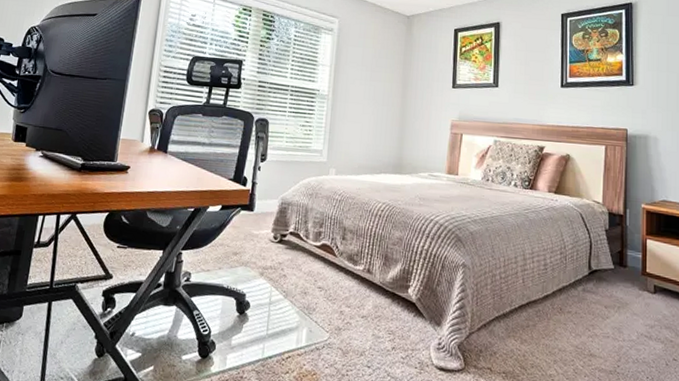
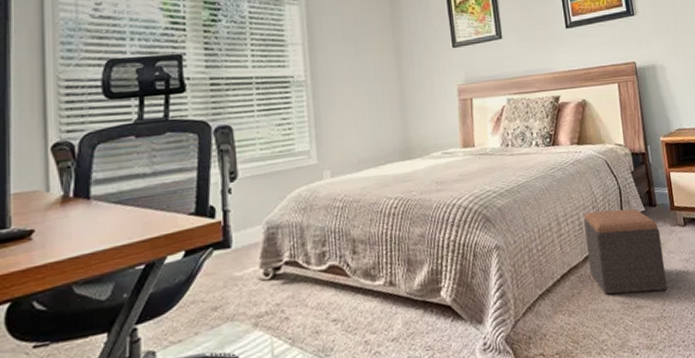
footstool: none [548,256,627,349] -> present [584,208,668,295]

